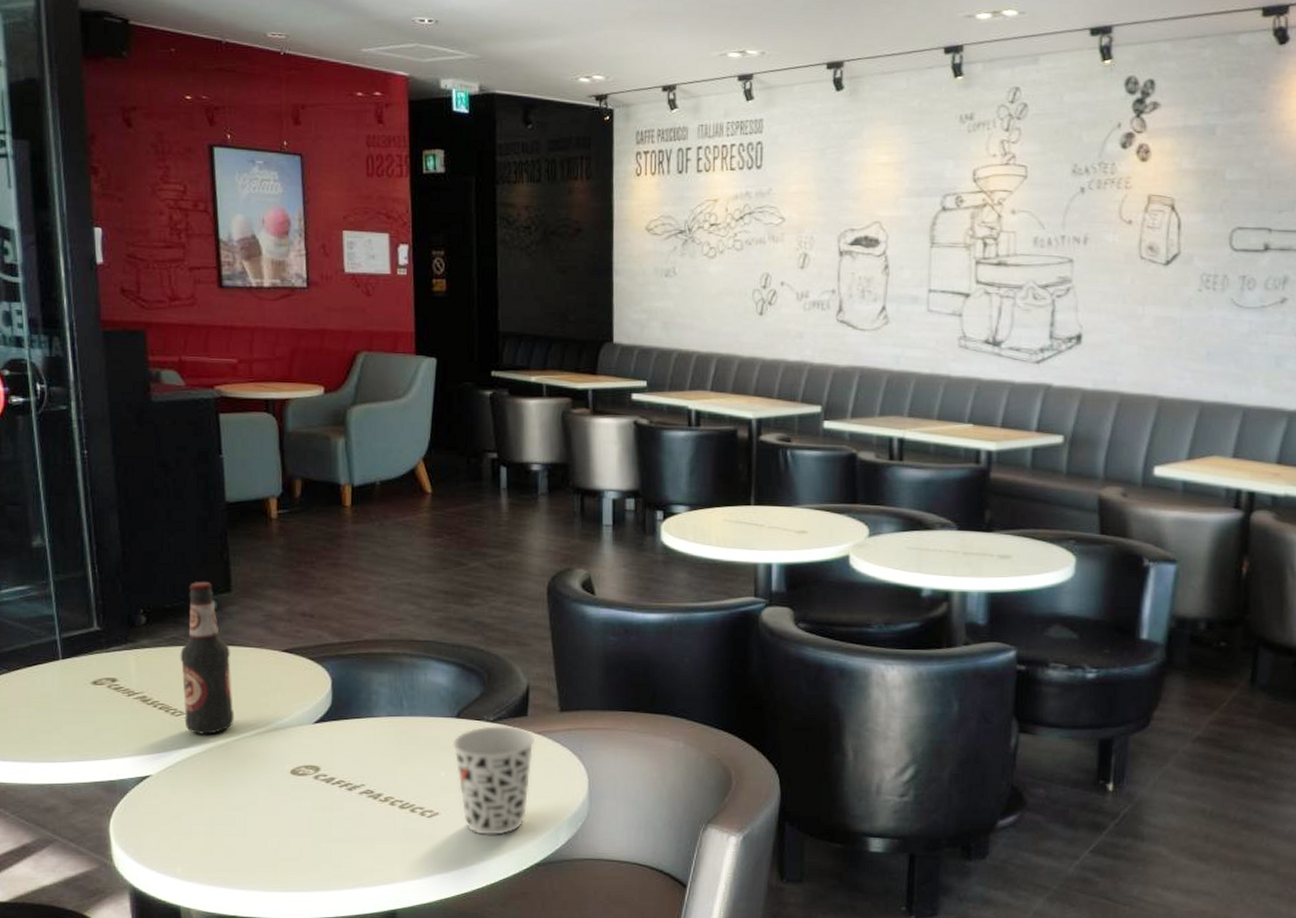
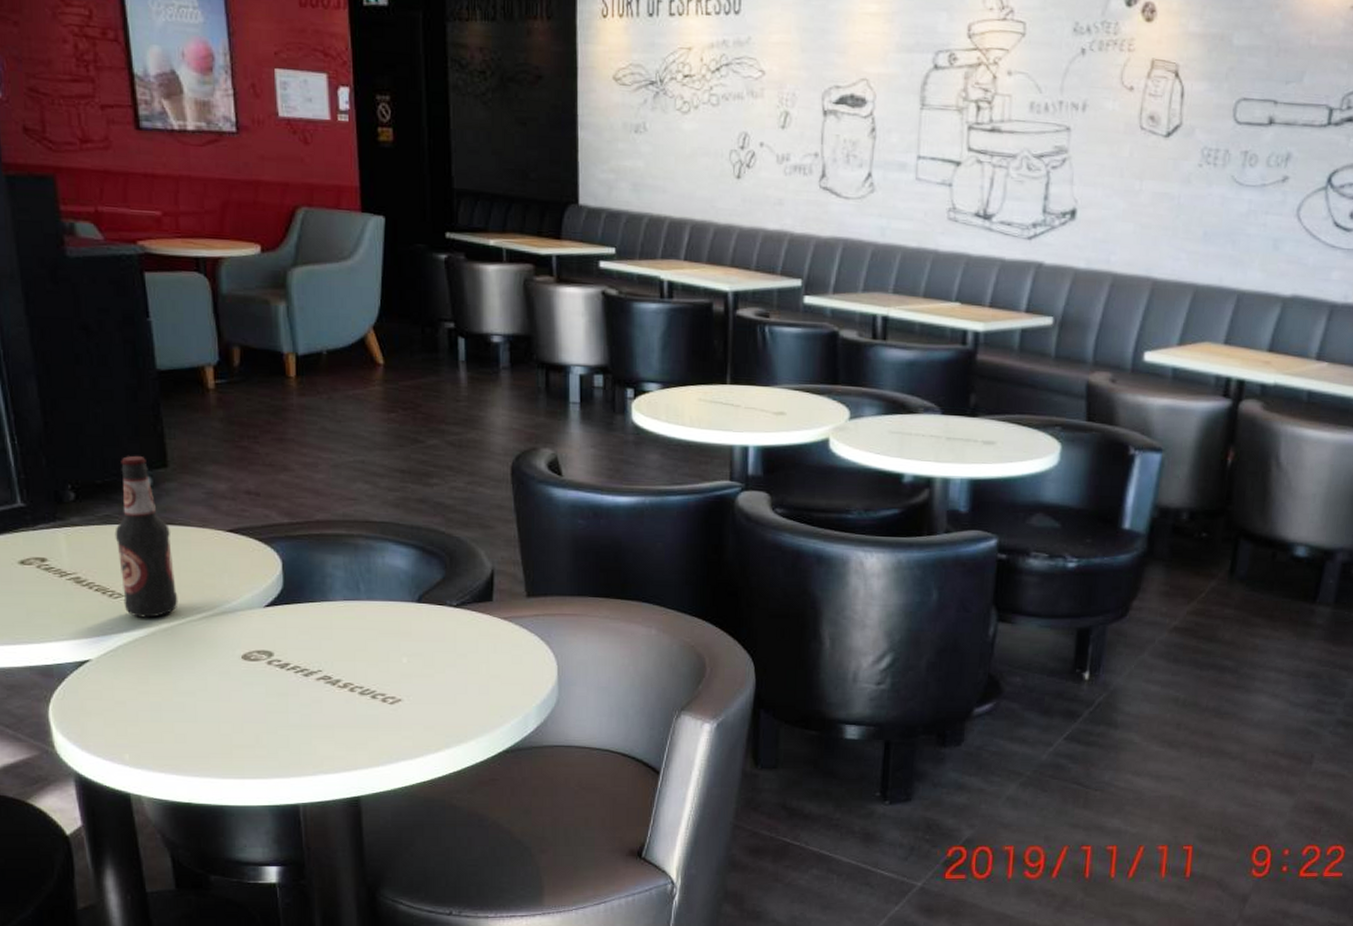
cup: present [452,726,536,835] -> none [413,611,502,722]

